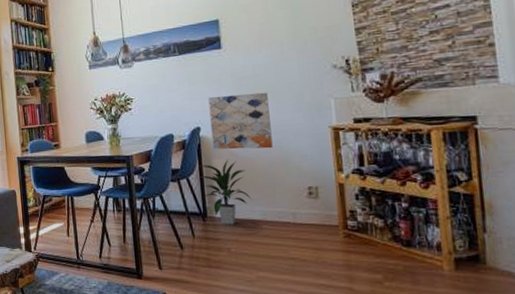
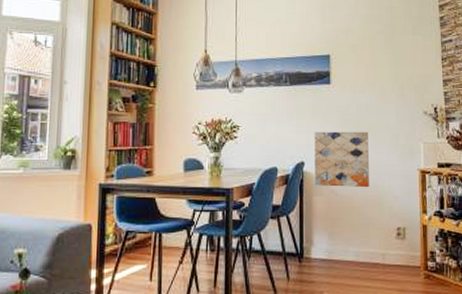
indoor plant: present [200,159,251,225] -> none [300,196,346,267]

